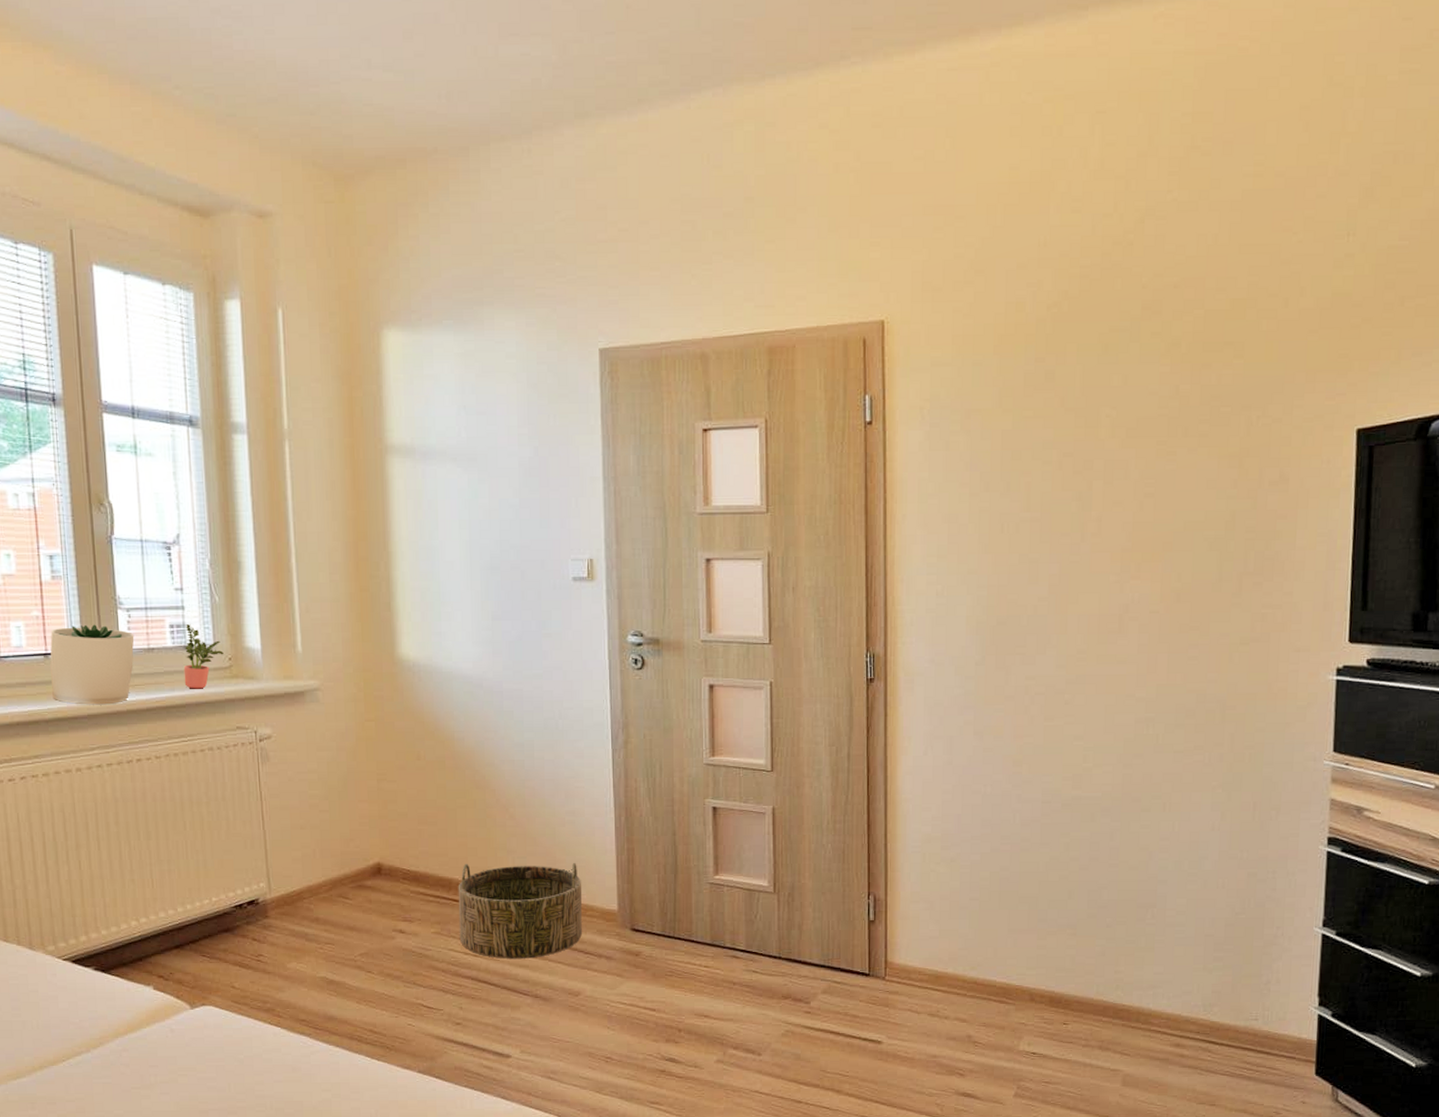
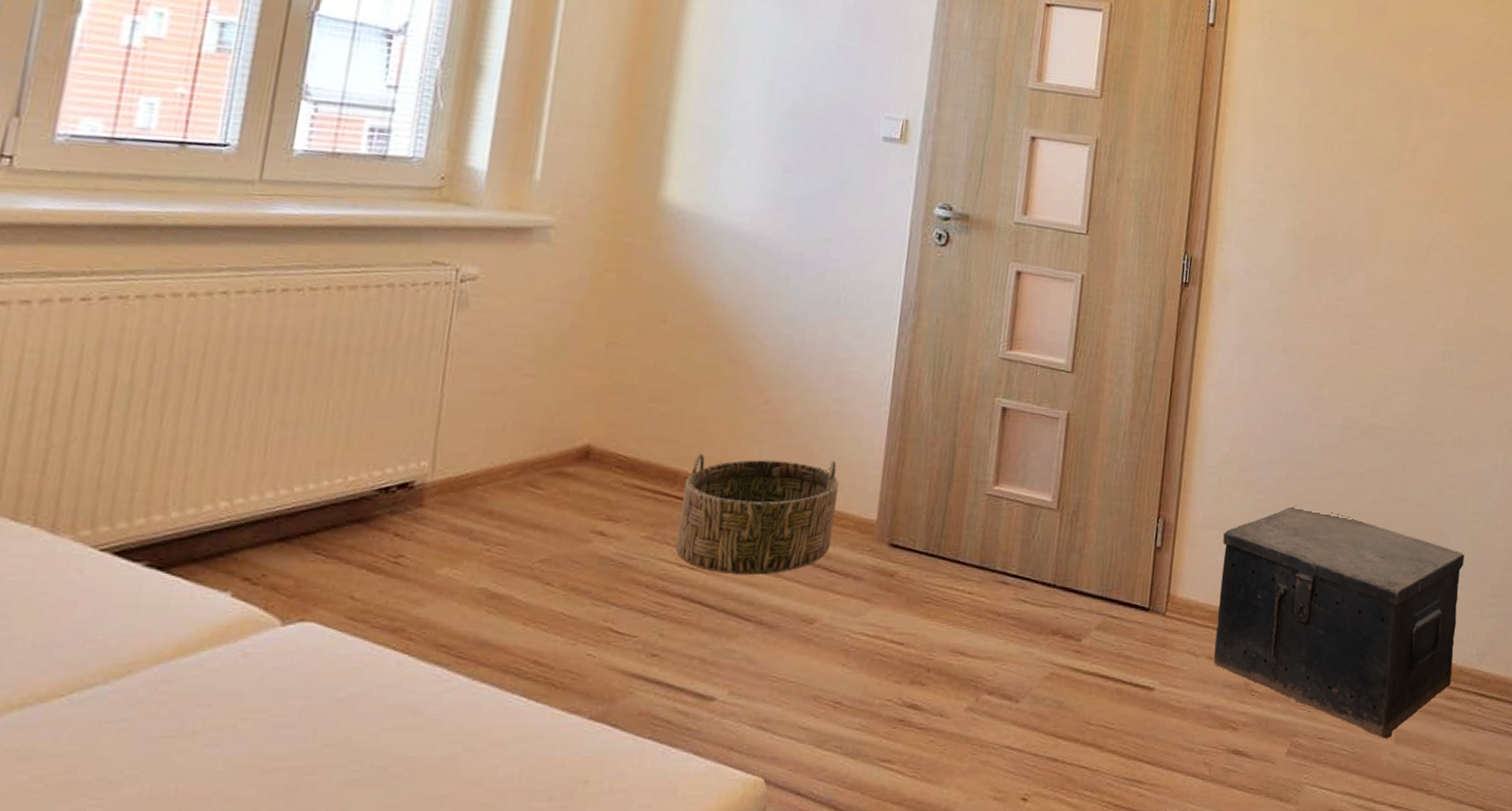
planter: present [50,624,135,705] -> none [178,112,317,216]
potted plant: present [183,624,224,689] -> none [373,130,436,210]
storage box: none [933,876,1183,1082] -> present [1213,505,1465,738]

